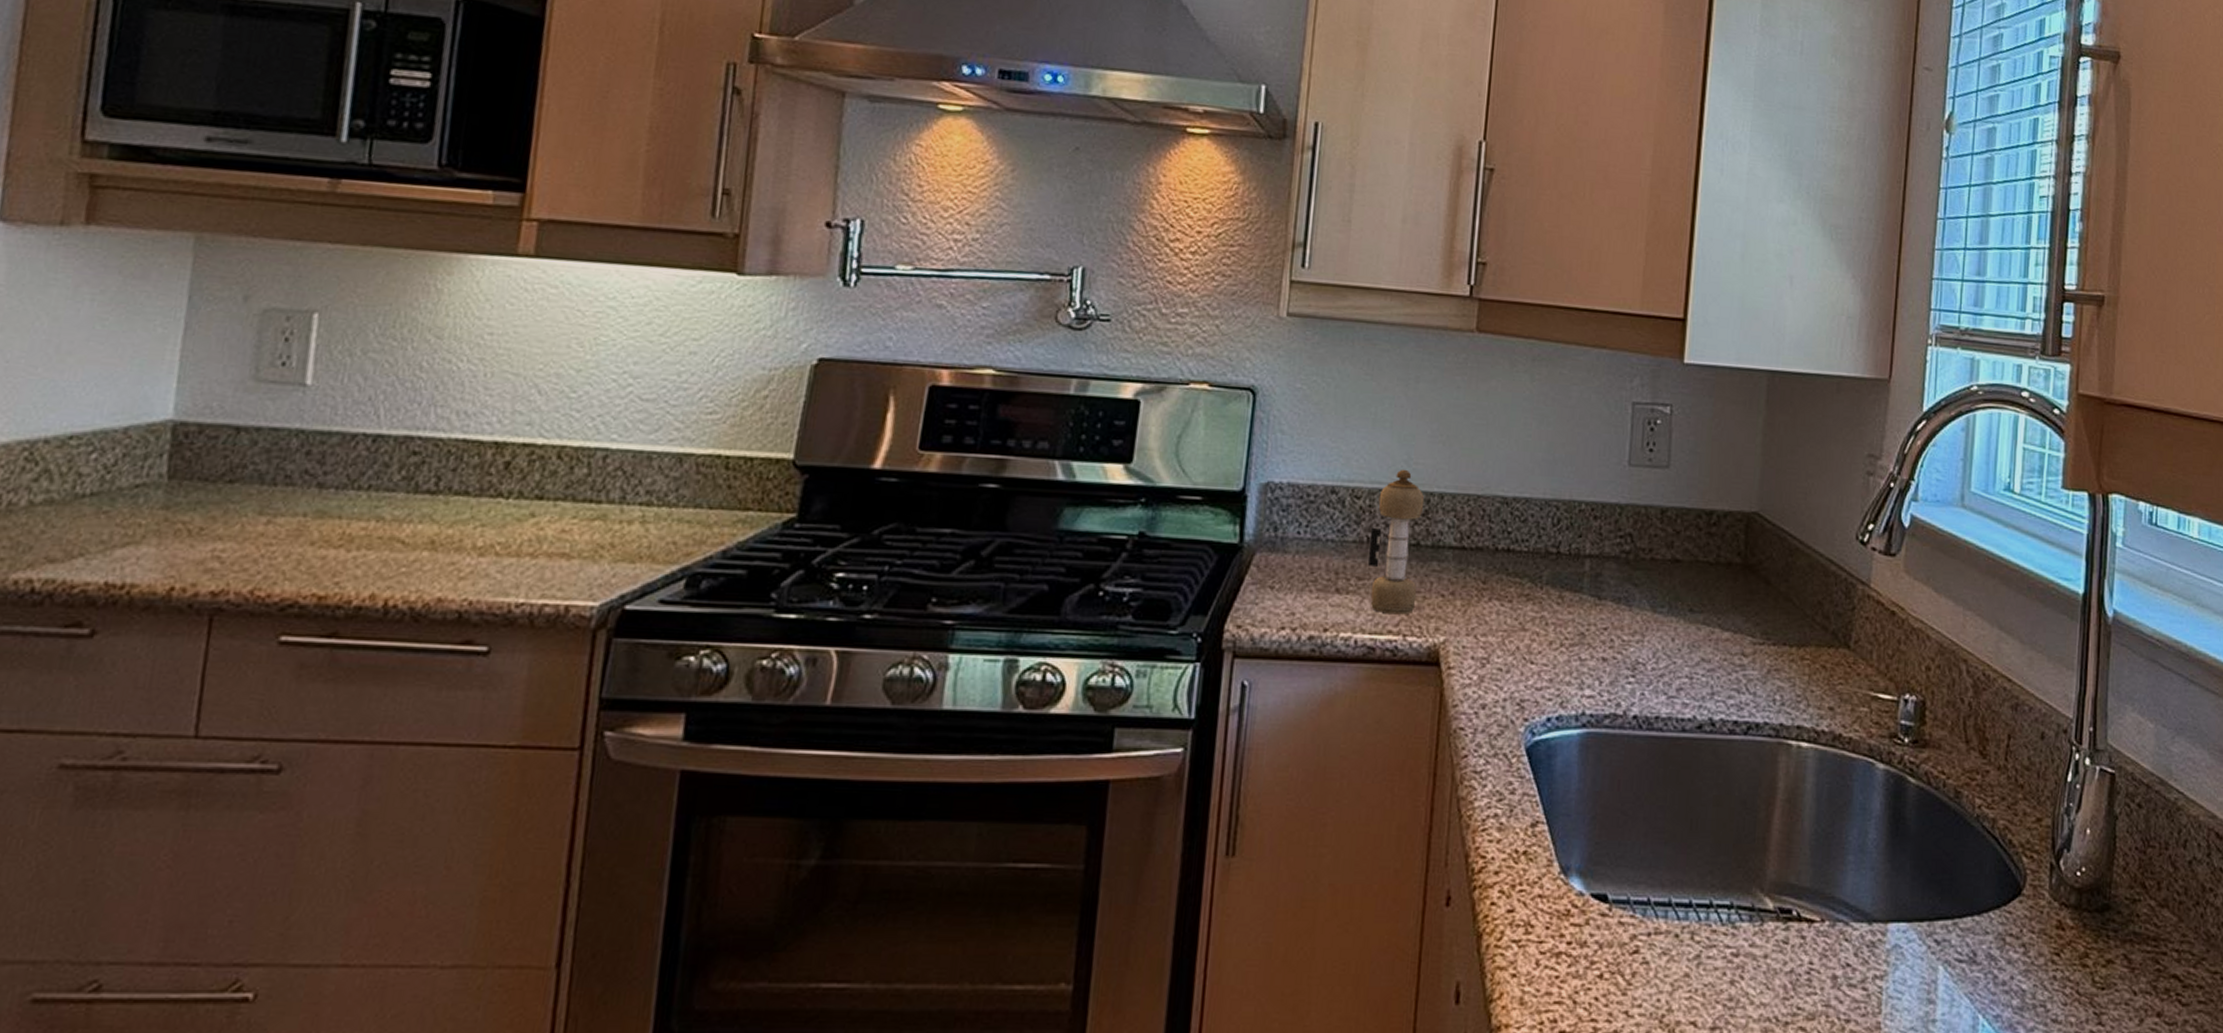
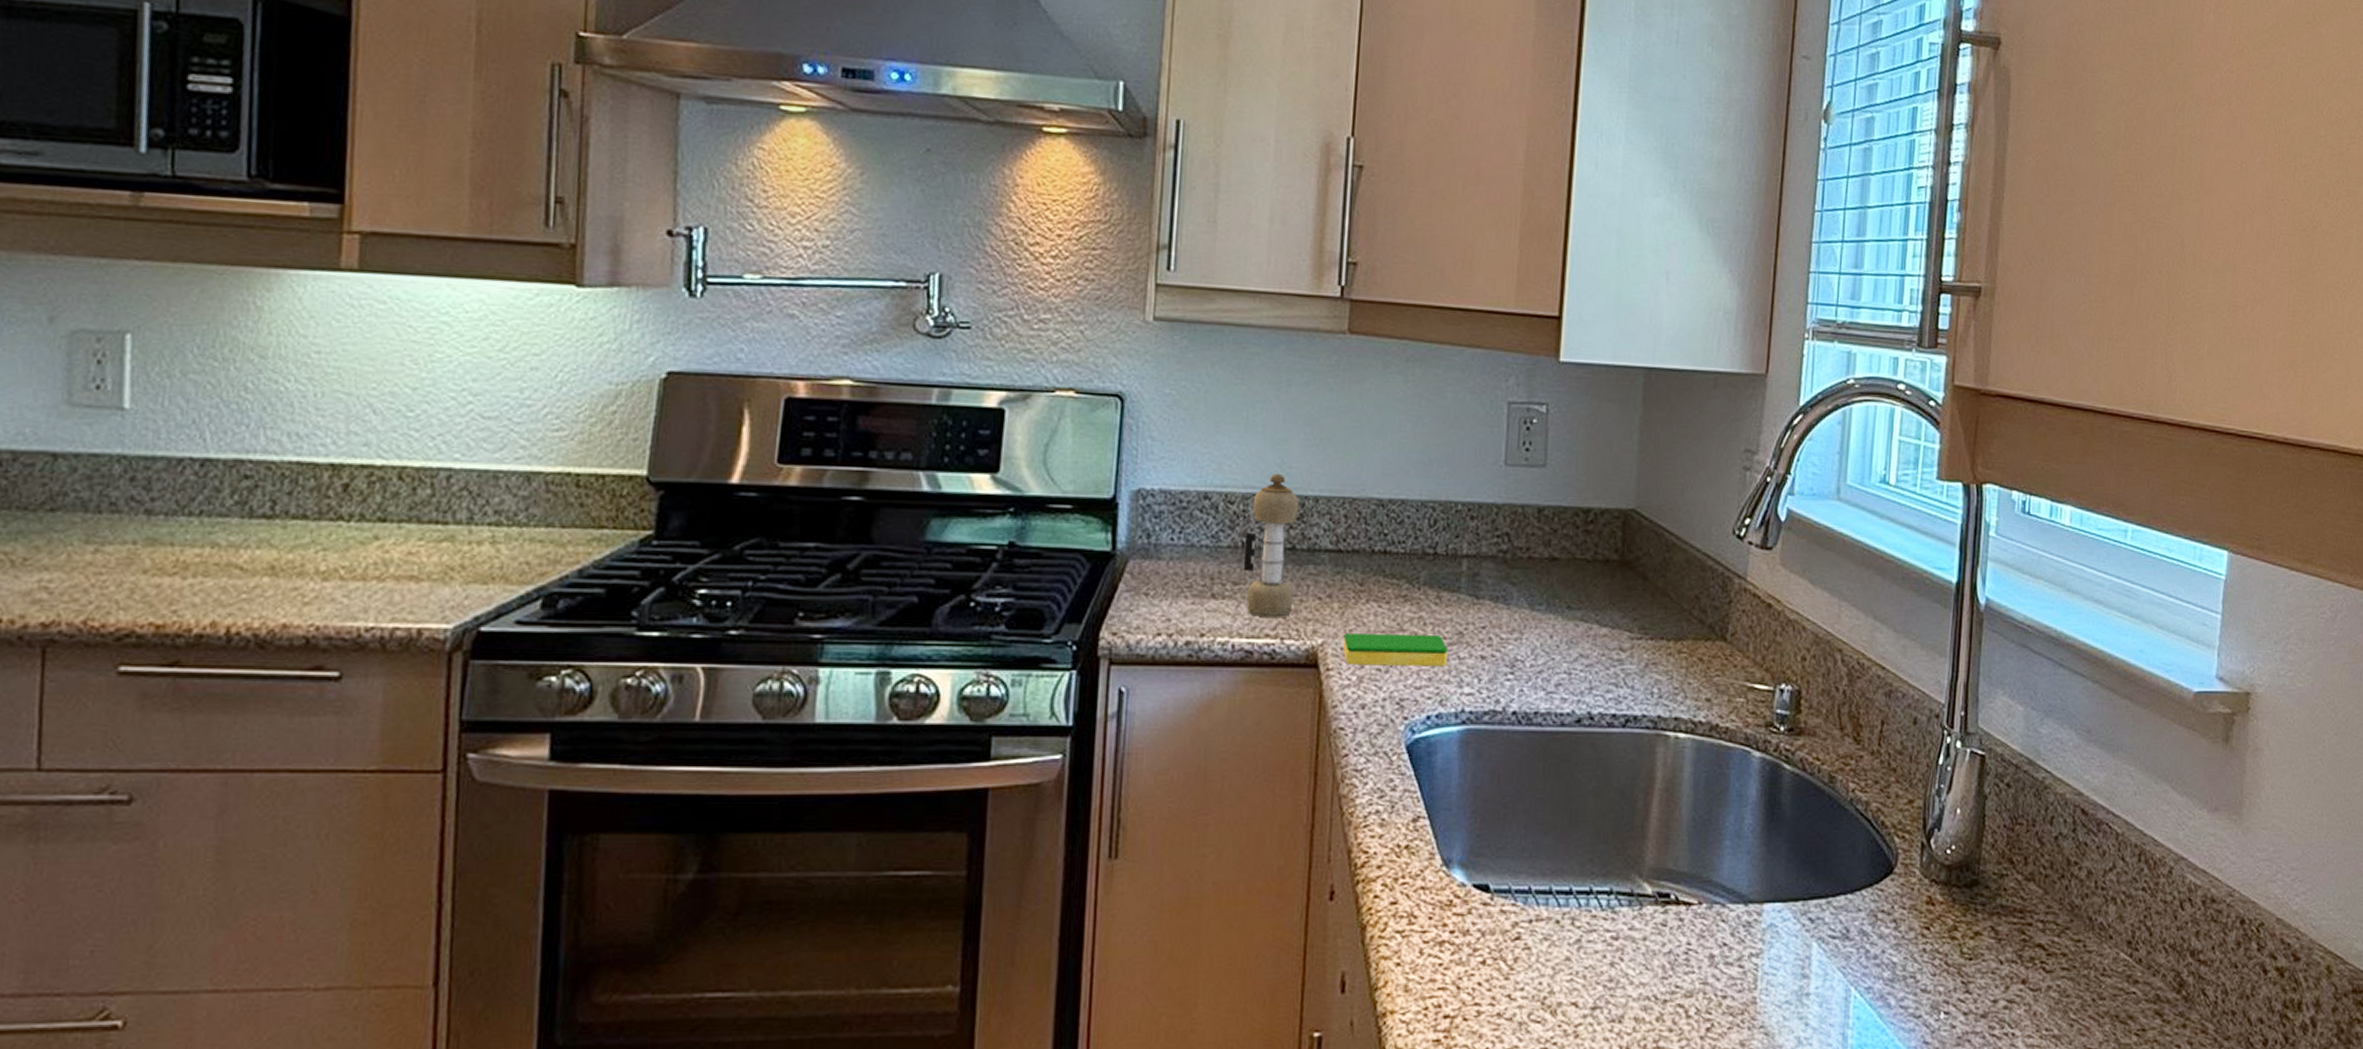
dish sponge: none [1464,632,1569,668] -> present [1343,634,1448,667]

